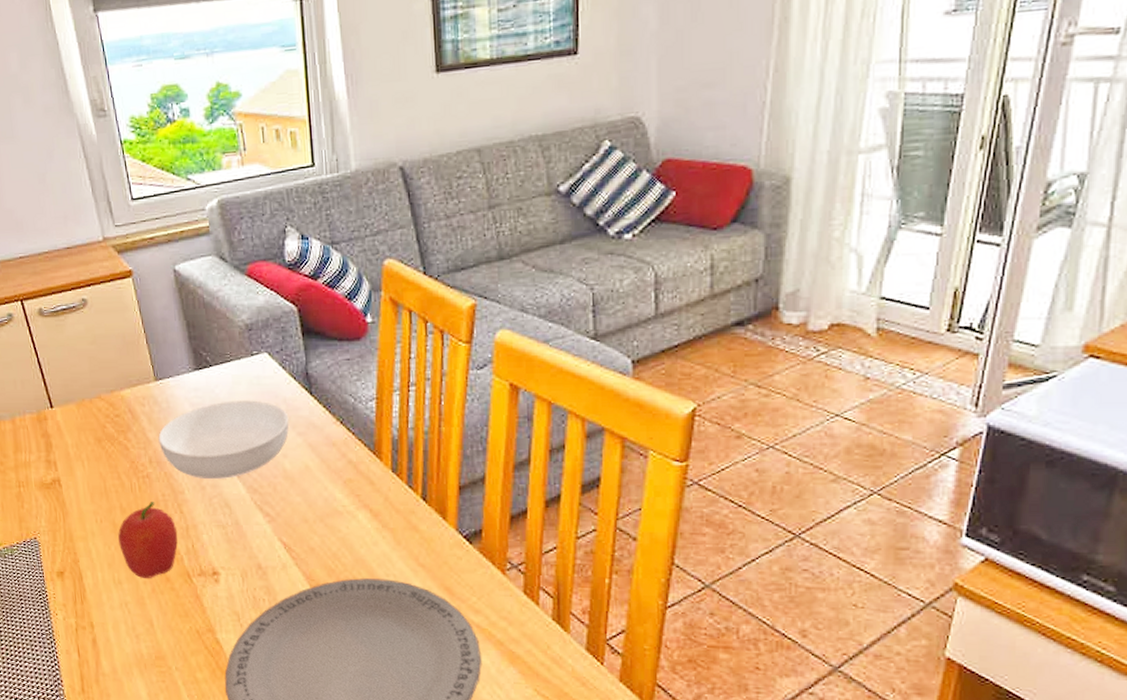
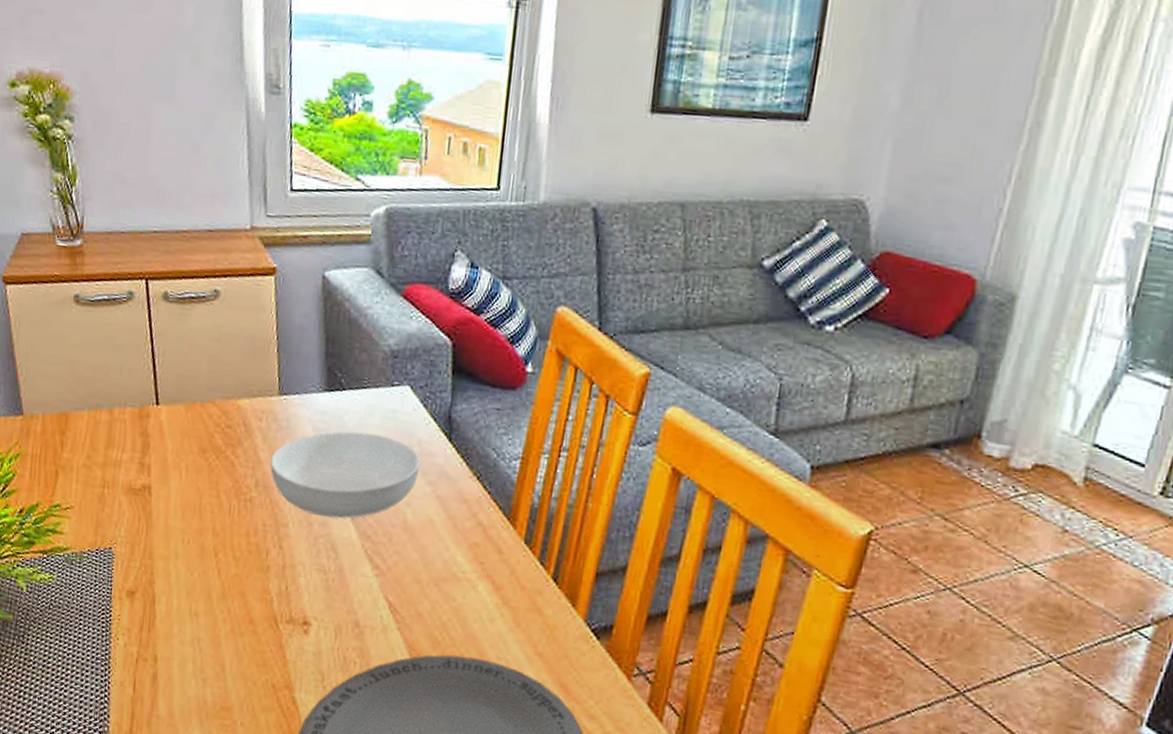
fruit: present [118,502,178,579] -> none [203,530,272,617]

